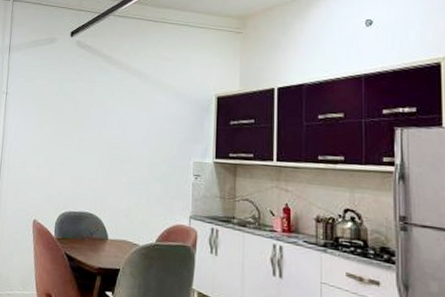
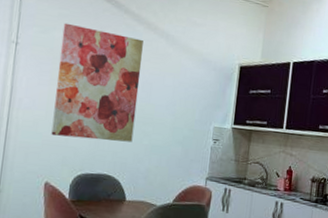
wall art: none [37,71,116,180] -> present [51,23,143,142]

